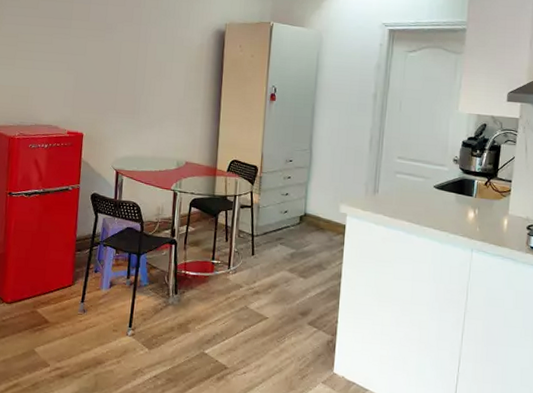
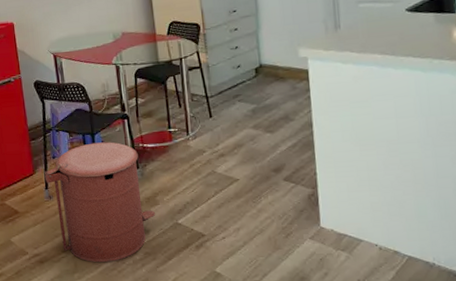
trash can: none [82,262,185,384] -> present [44,142,156,263]

